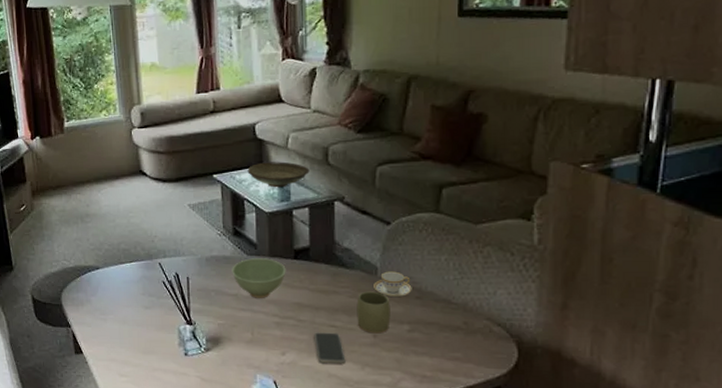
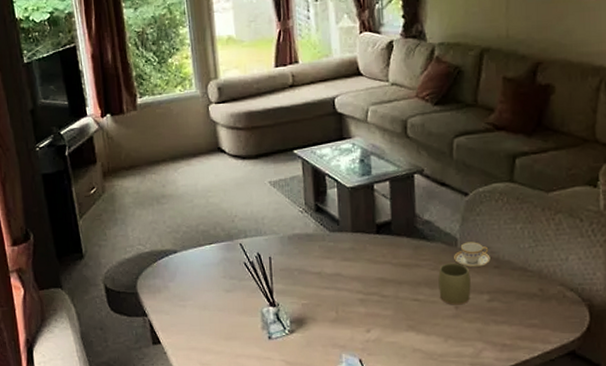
bowl: present [232,258,286,298] -> none [314,234,369,275]
decorative bowl: present [247,161,310,188] -> none [328,135,389,162]
mobile phone: present [314,332,346,363] -> none [397,306,429,338]

